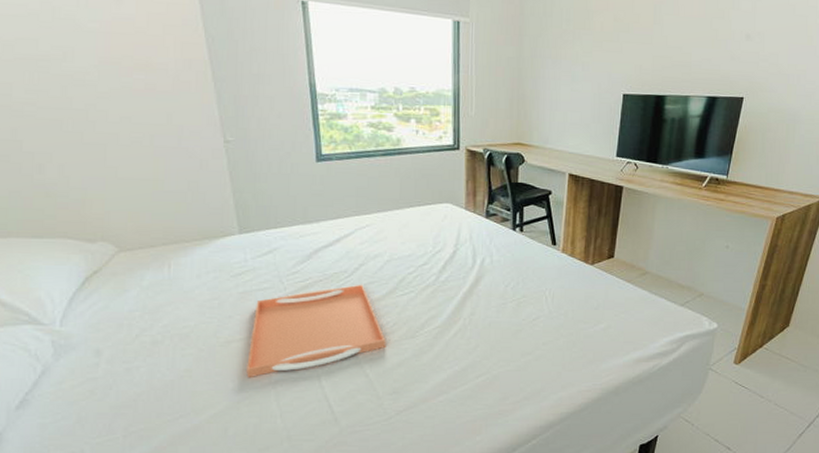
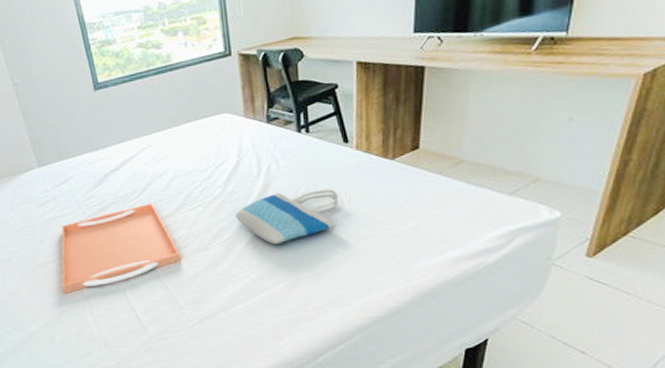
tote bag: none [446,285,544,337] -> present [235,189,339,245]

